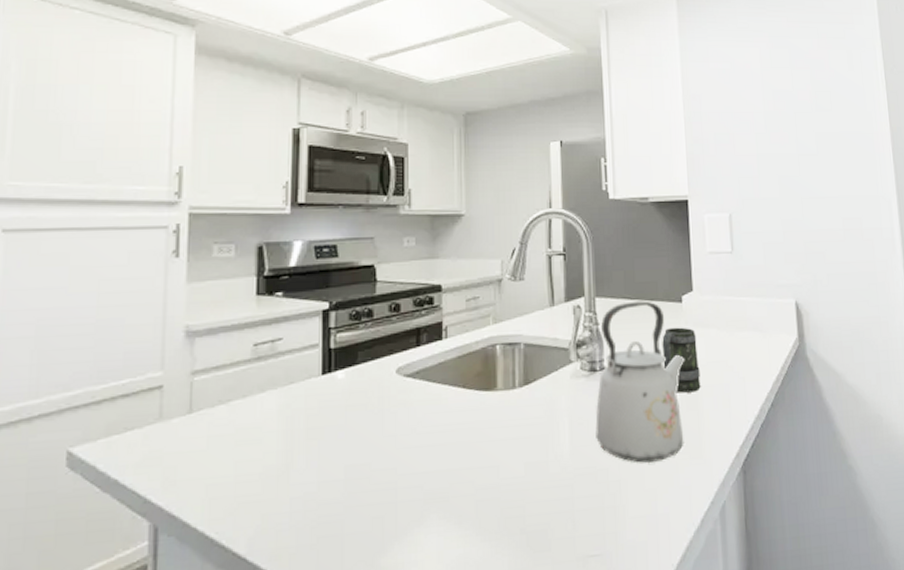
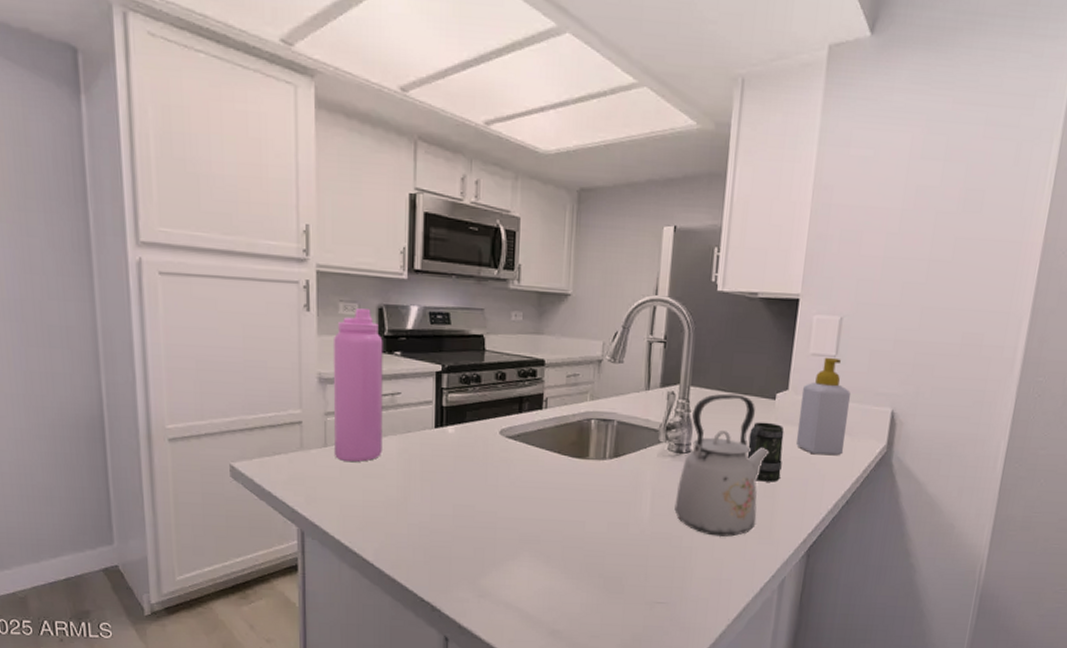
water bottle: none [200,249,263,428] -> present [333,308,383,462]
soap bottle: none [706,253,757,357] -> present [795,357,851,455]

